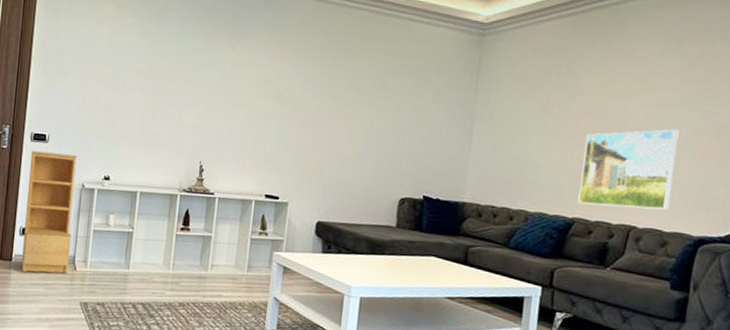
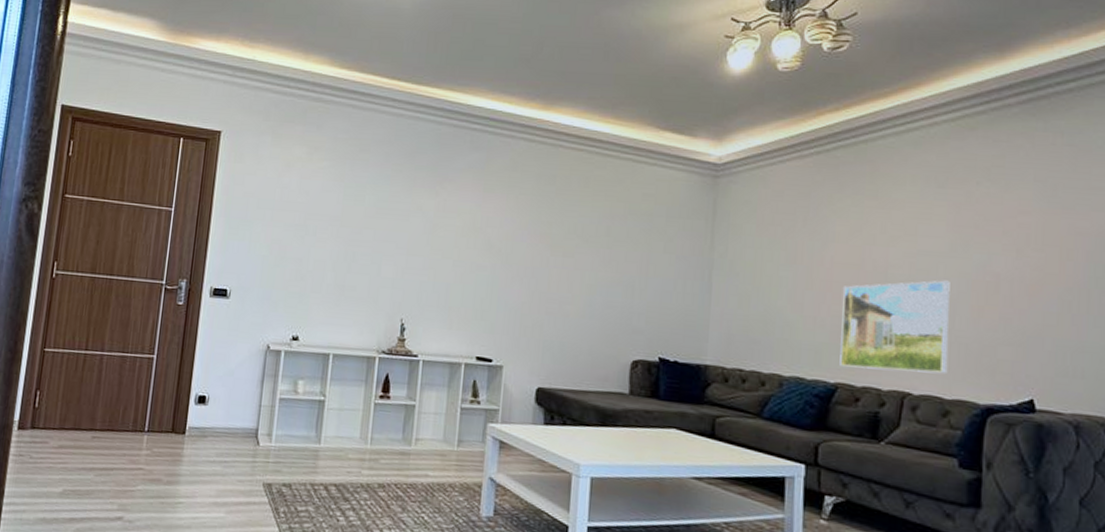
bookshelf: present [21,151,77,273] -> none [196,308,262,449]

